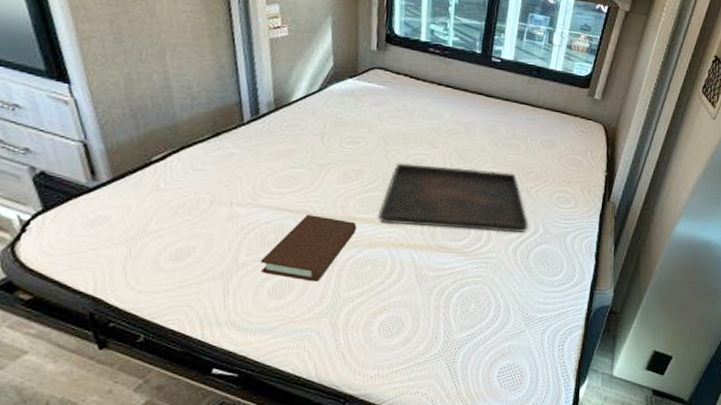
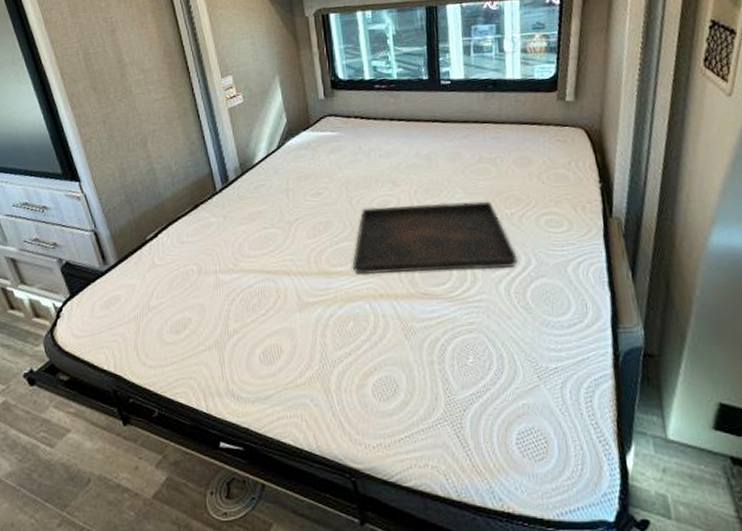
book: present [259,214,357,282] -> none [247,274,334,344]

